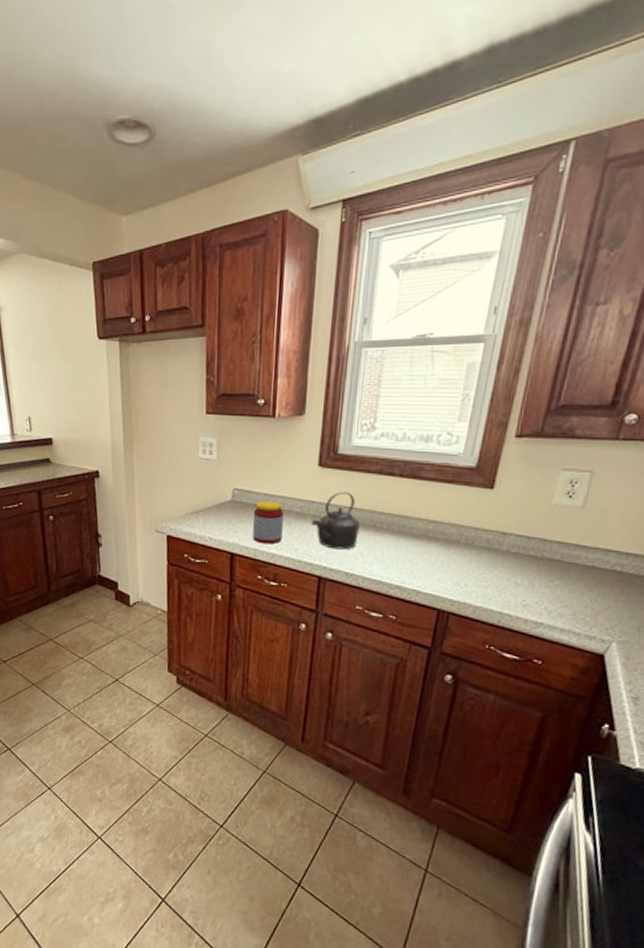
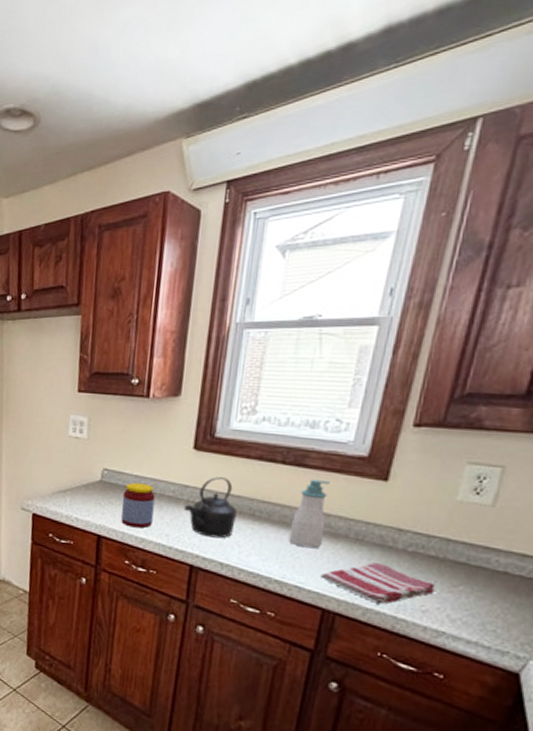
soap bottle: none [407,490,443,555] -> present [288,479,330,549]
dish towel: none [436,564,535,602] -> present [321,562,436,604]

